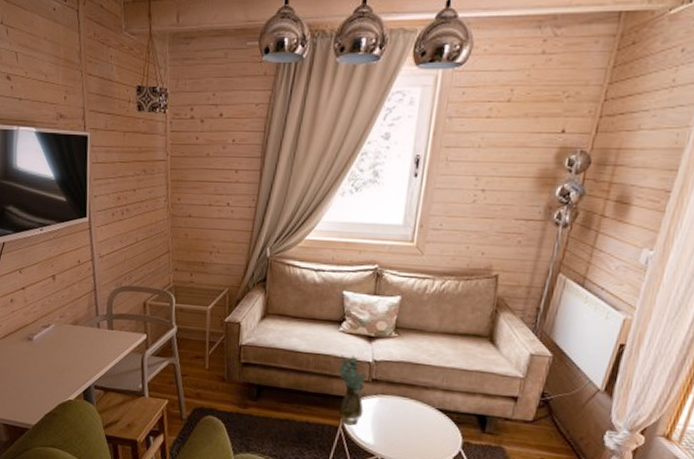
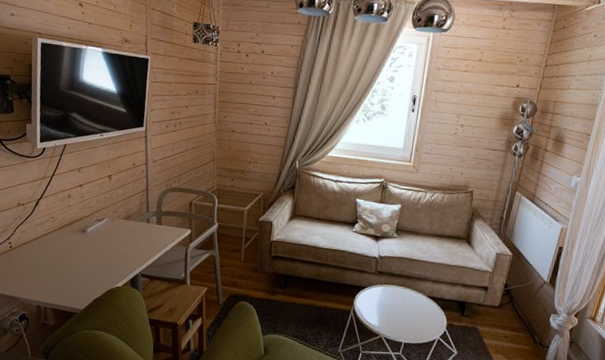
vase: present [338,354,366,426] -> none [351,251,373,310]

